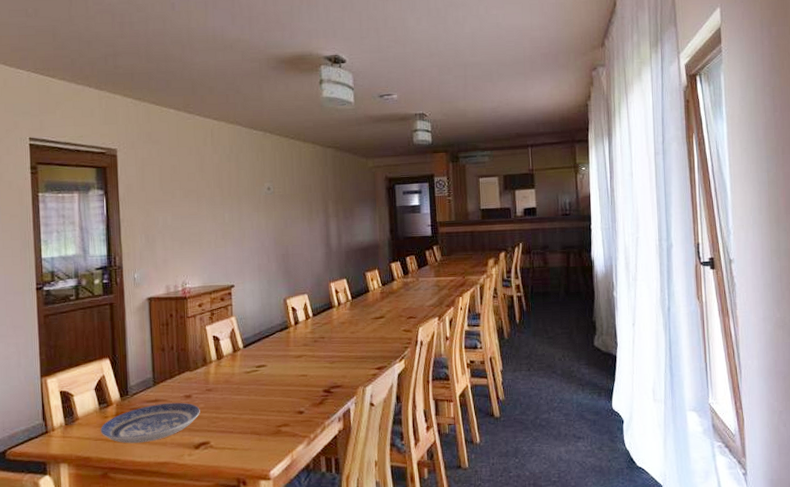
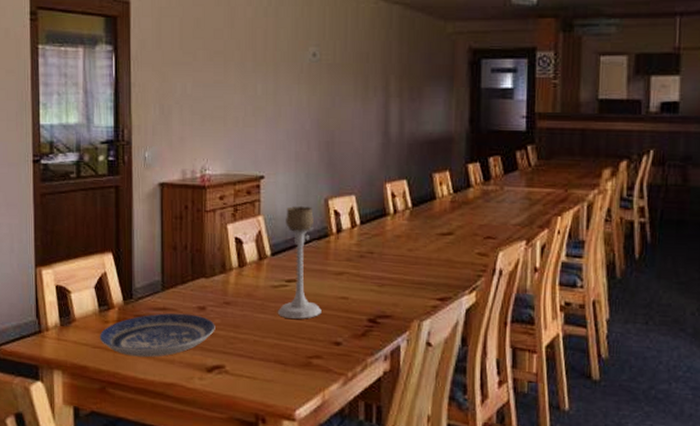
candle holder: none [250,306,287,397] -> present [277,205,322,319]

